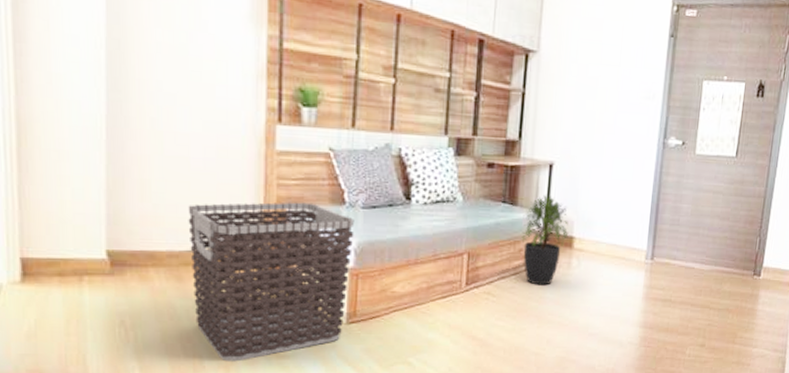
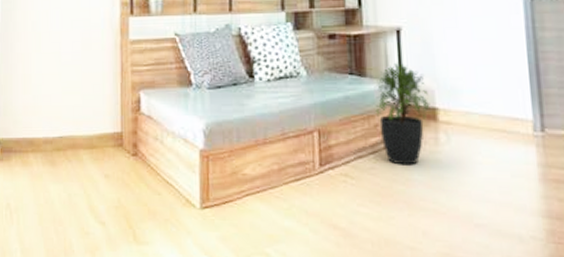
clothes hamper: present [188,202,355,362] -> none [59,86,202,247]

